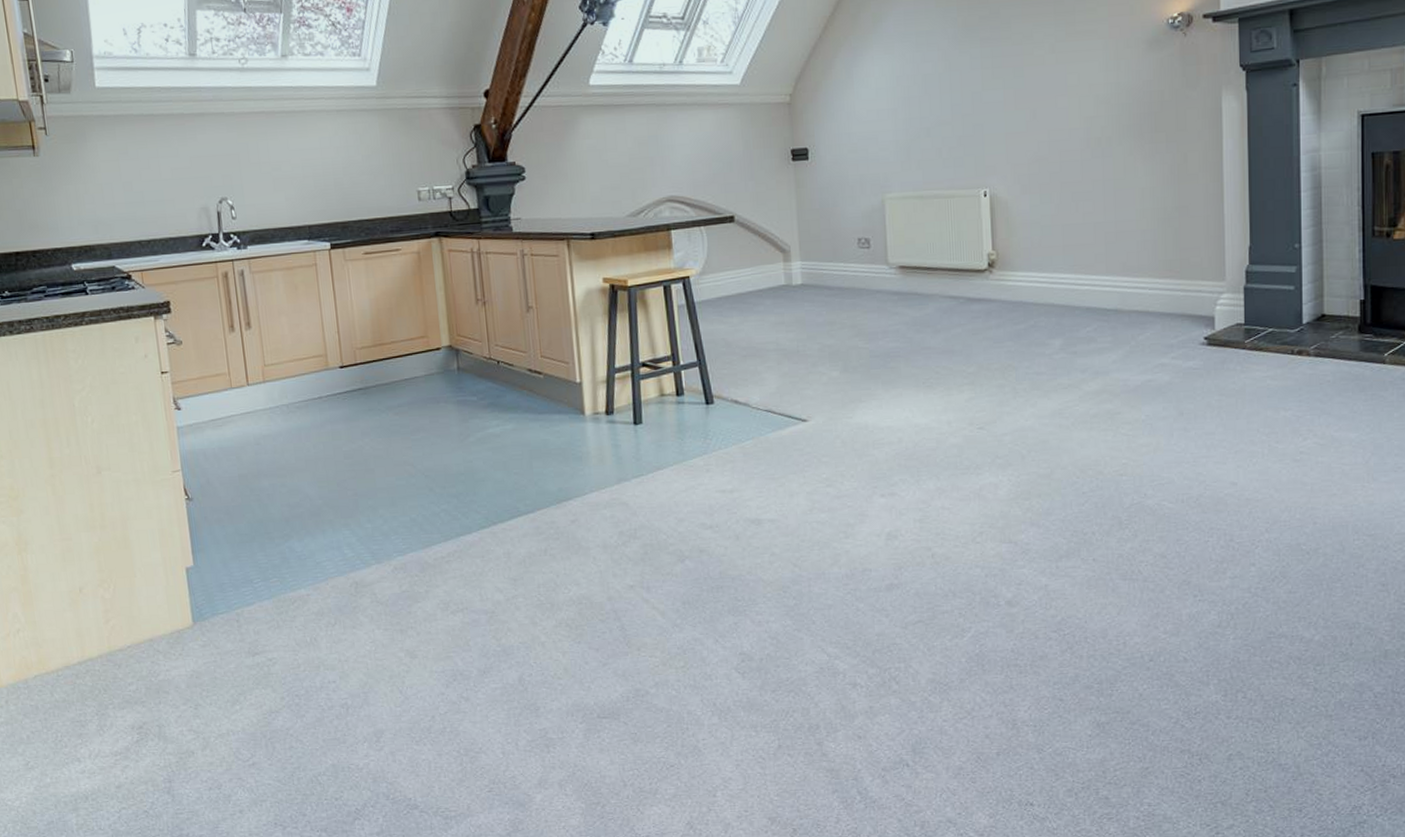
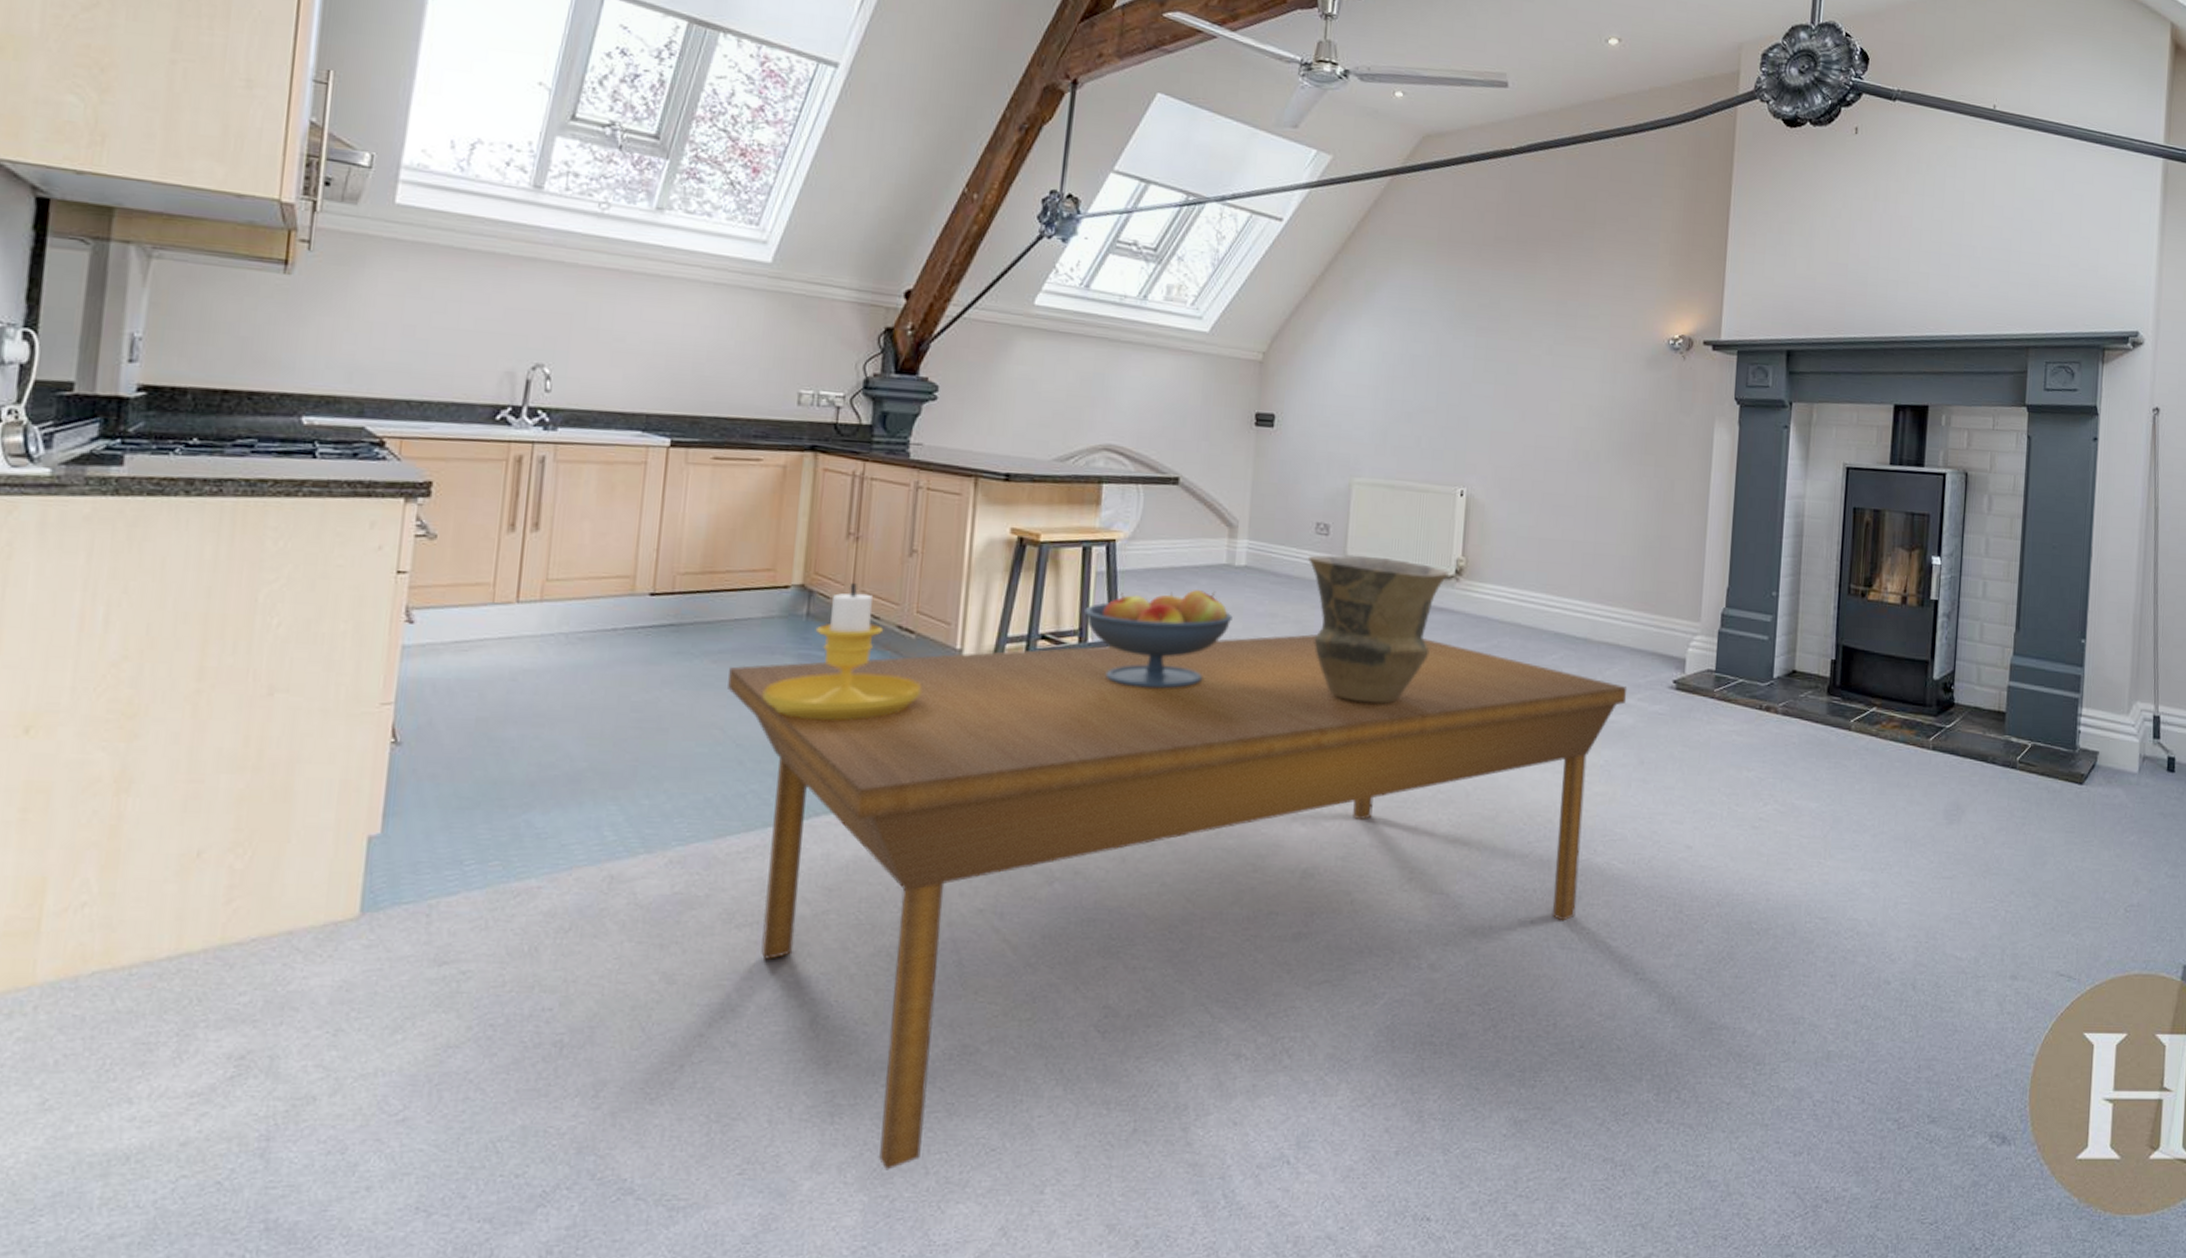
dining table: none [409,327,1161,784] -> present [728,634,1628,1170]
candlestick: none [436,339,555,451] -> present [762,583,921,720]
fruit bowl: none [673,309,797,398] -> present [1084,590,1232,689]
vase: none [855,261,982,389] -> present [1308,555,1449,704]

